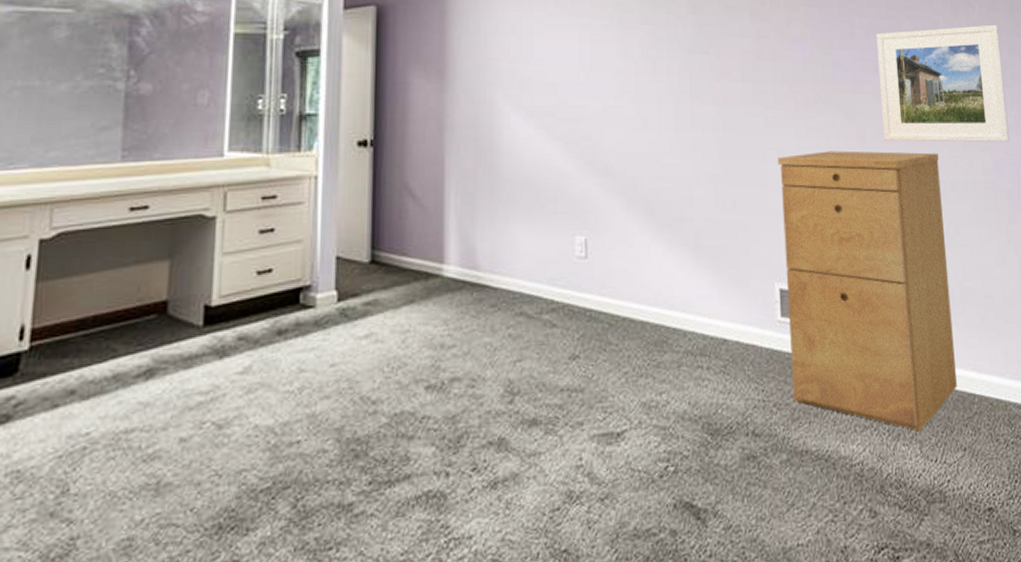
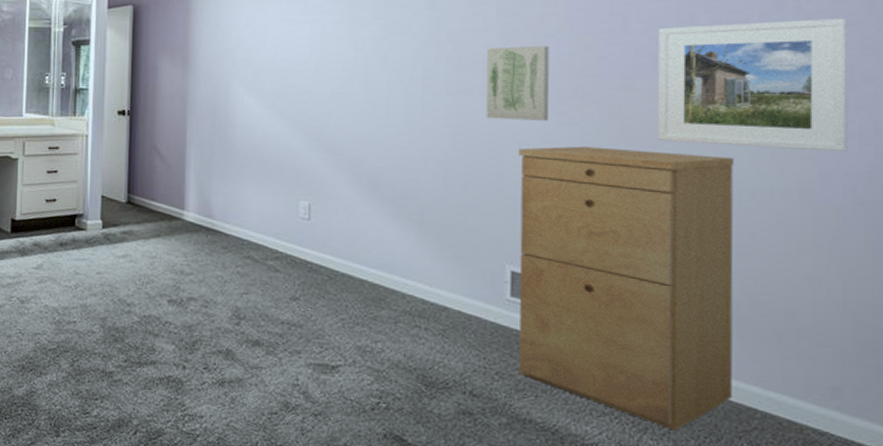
wall art: none [745,51,799,128] -> present [486,45,549,121]

